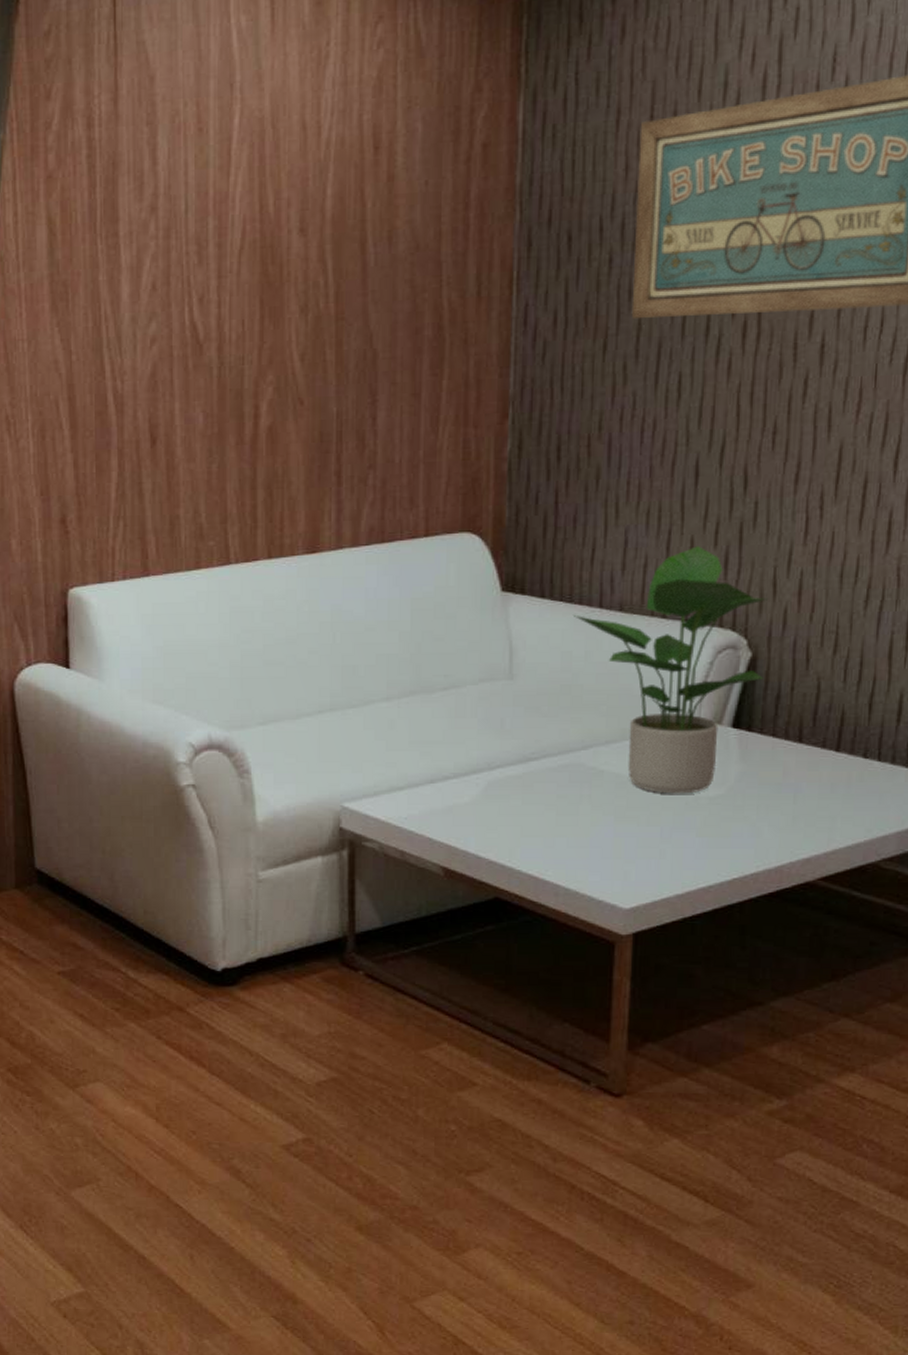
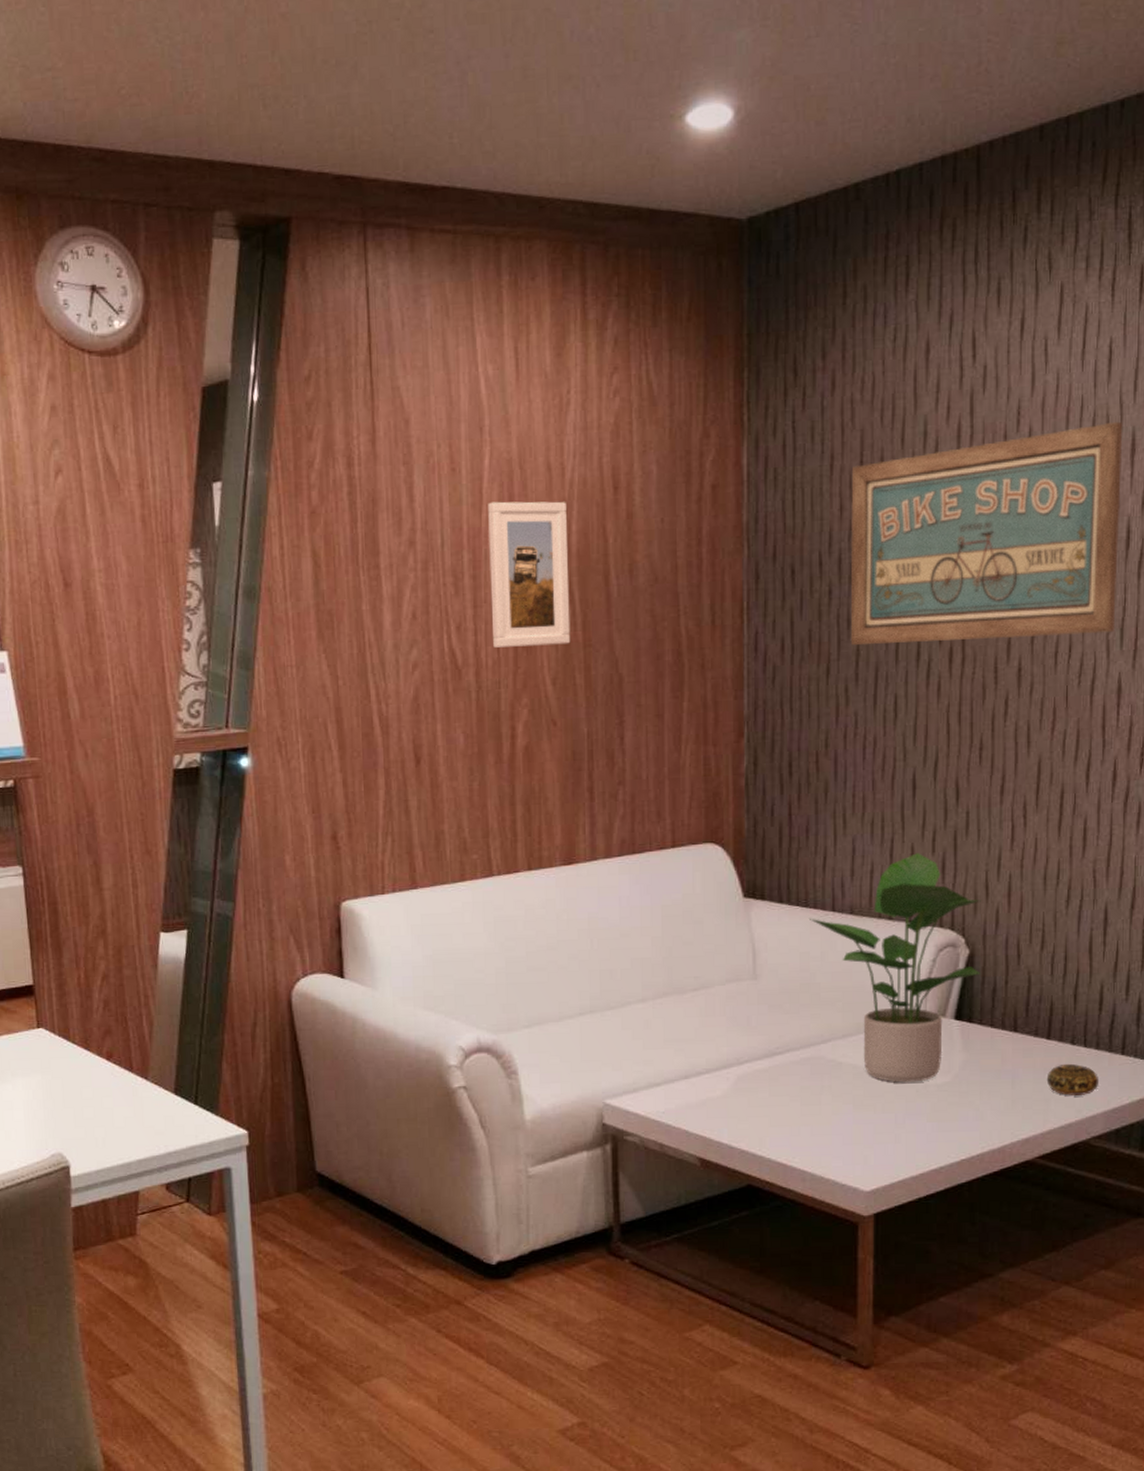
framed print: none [236,163,323,321] -> present [488,501,571,648]
decorative ball: none [833,778,893,813] -> present [1046,1063,1098,1096]

